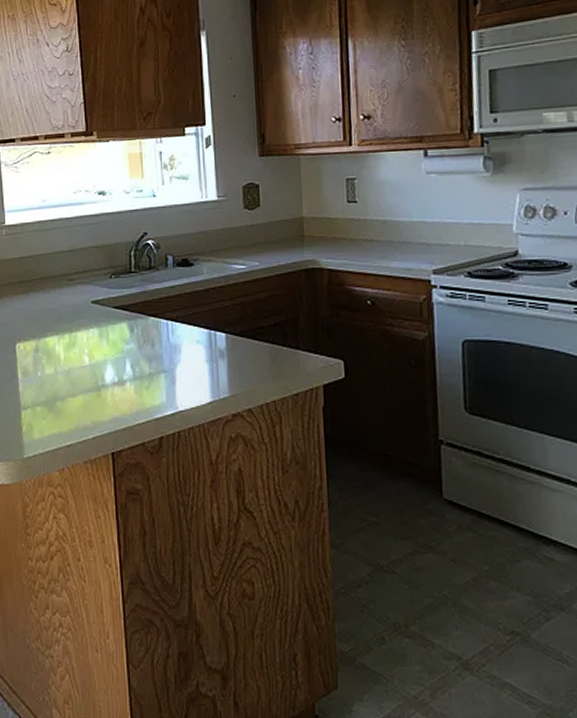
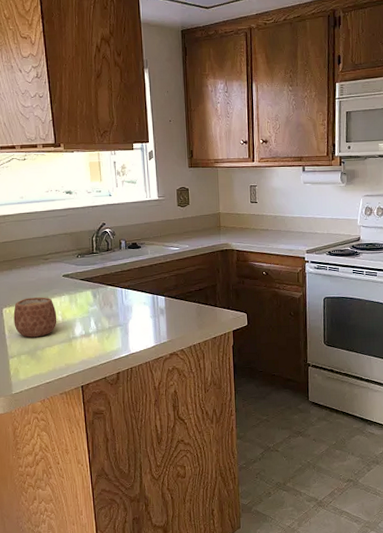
mug: none [29,330,83,383] -> present [13,297,57,338]

